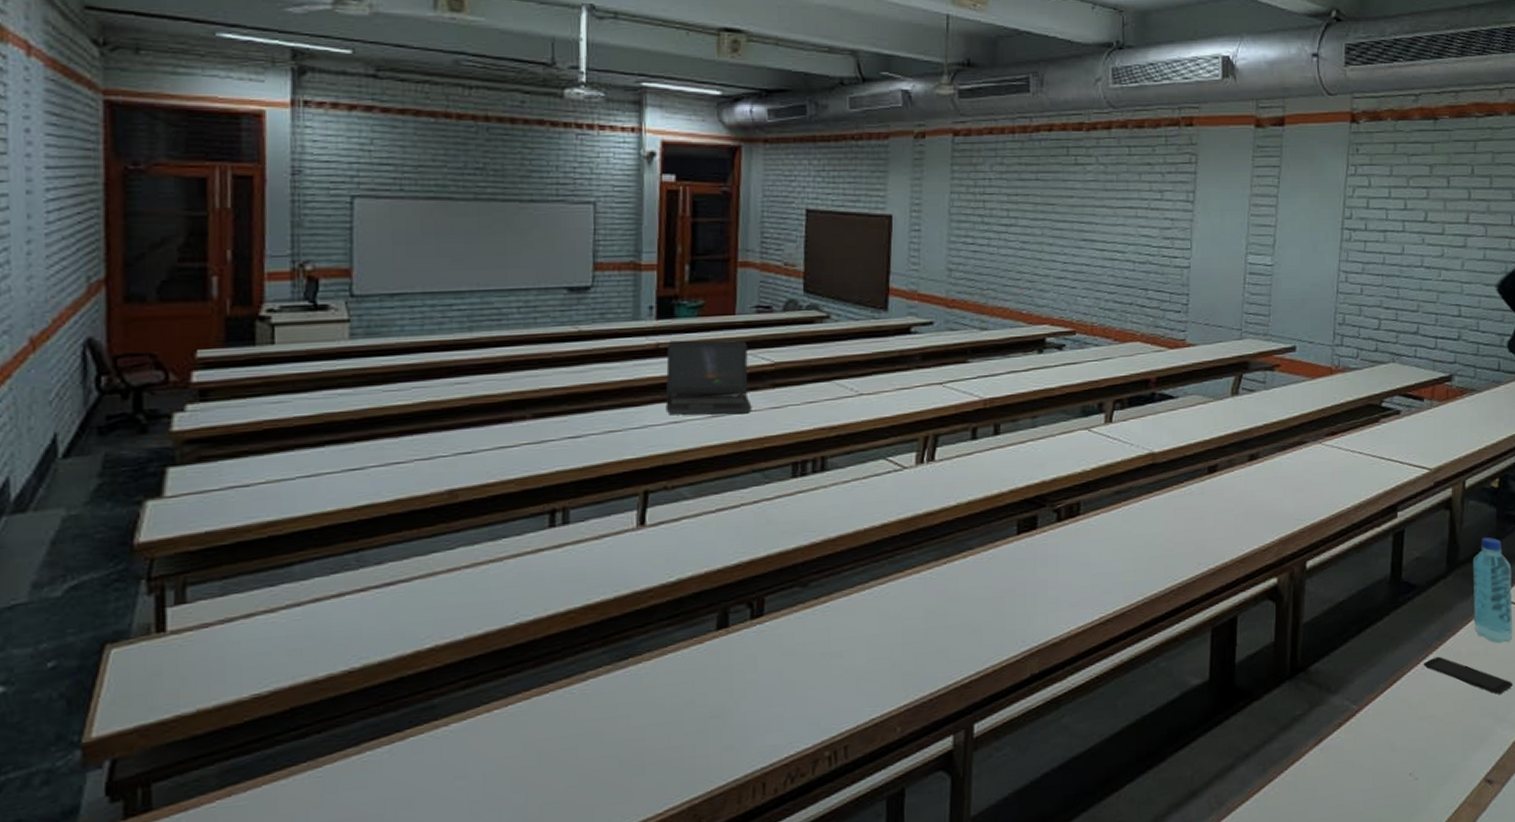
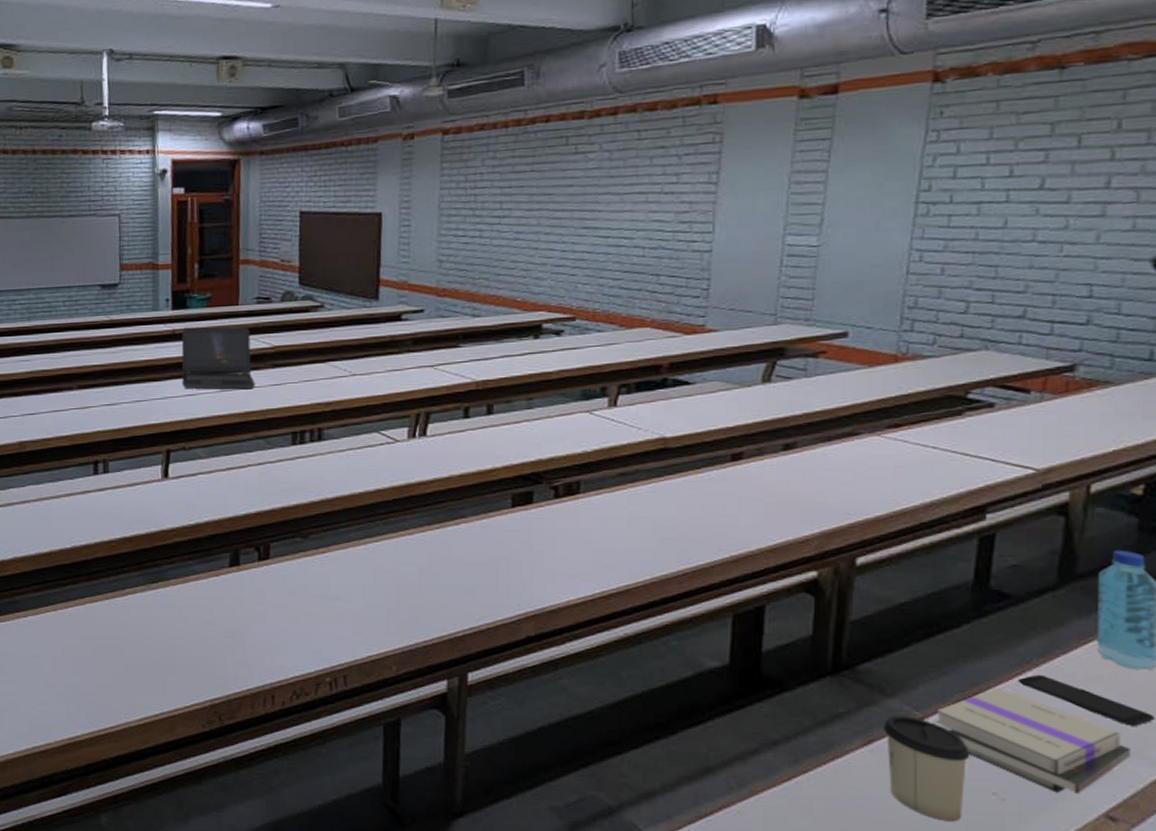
cup: none [1330,710,1393,808] -> present [883,715,970,821]
books: none [1368,672,1500,765] -> present [937,687,1132,795]

